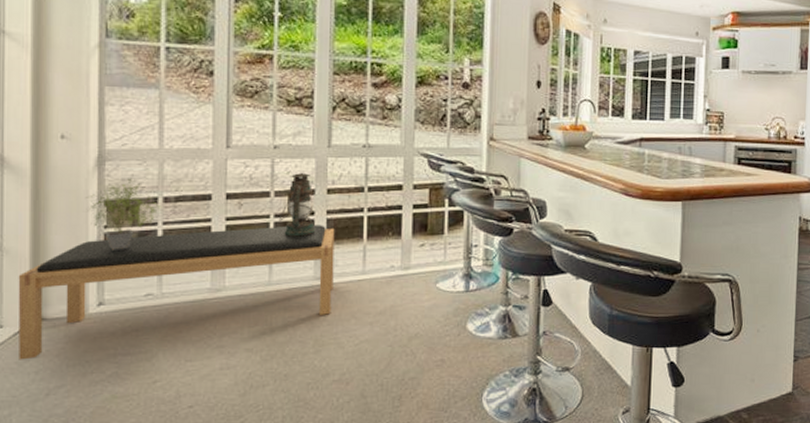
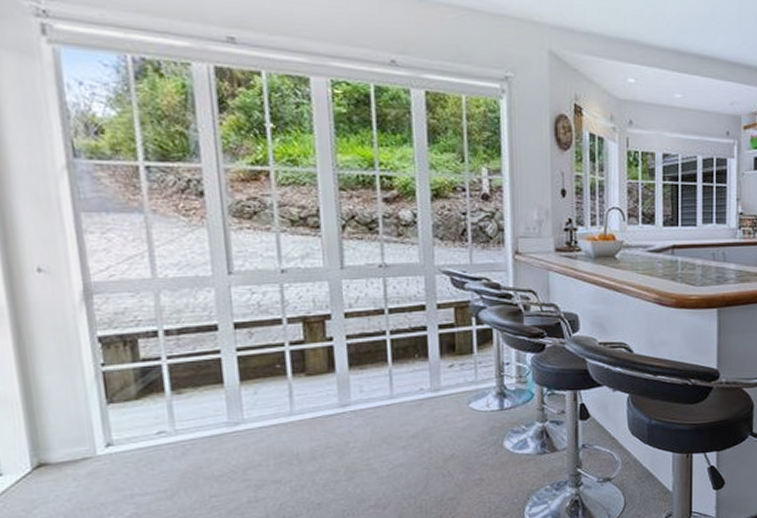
bench: present [18,225,335,360] -> none [11,350,361,508]
potted plant: present [86,178,162,250] -> none [76,311,164,389]
lantern: present [278,173,316,237] -> none [294,297,336,365]

